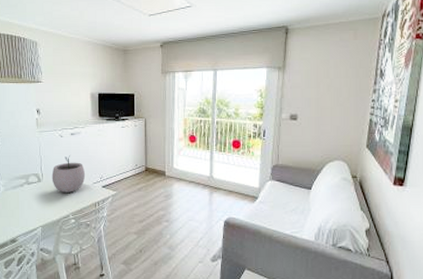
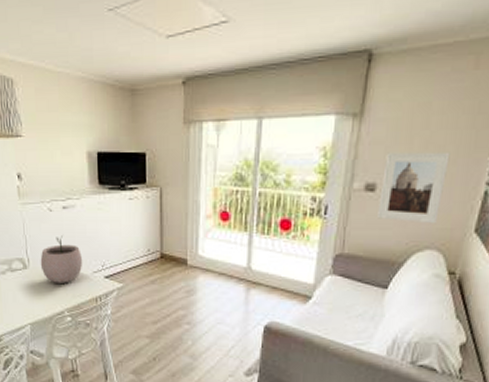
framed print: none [300,93,345,142] -> present [378,152,450,224]

